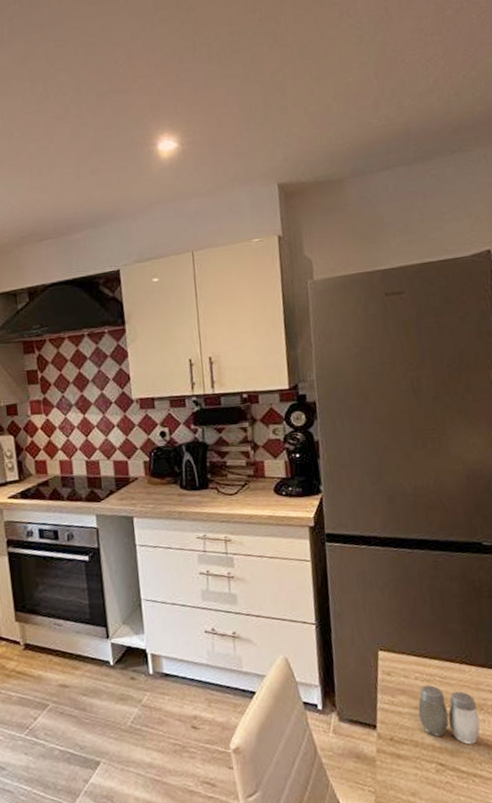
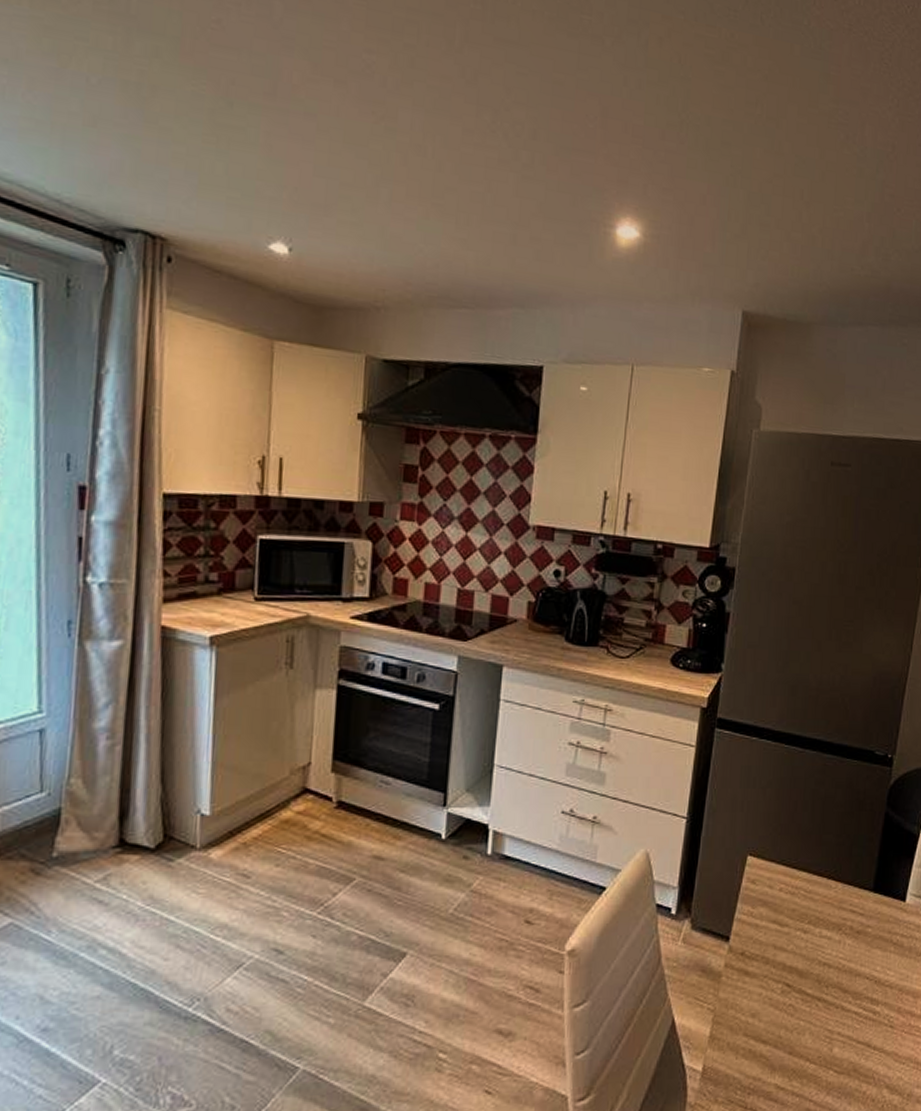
salt and pepper shaker: present [418,684,480,745] -> none [775,898,836,966]

